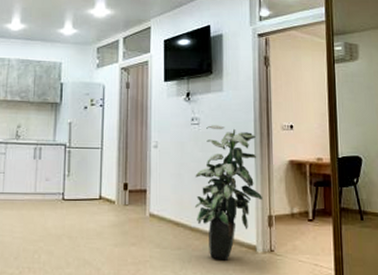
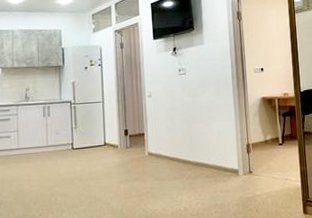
indoor plant: present [194,125,262,260] -> none [185,73,241,185]

